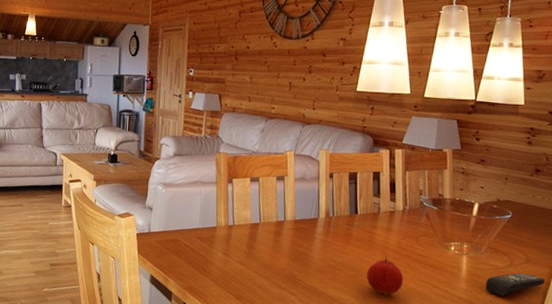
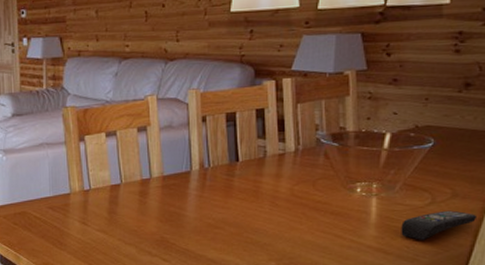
fruit: present [367,256,404,295] -> none [254,207,299,251]

